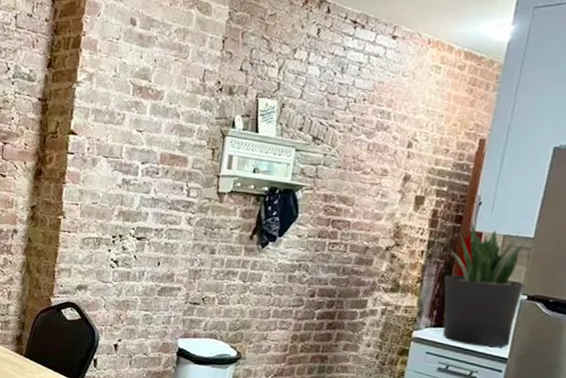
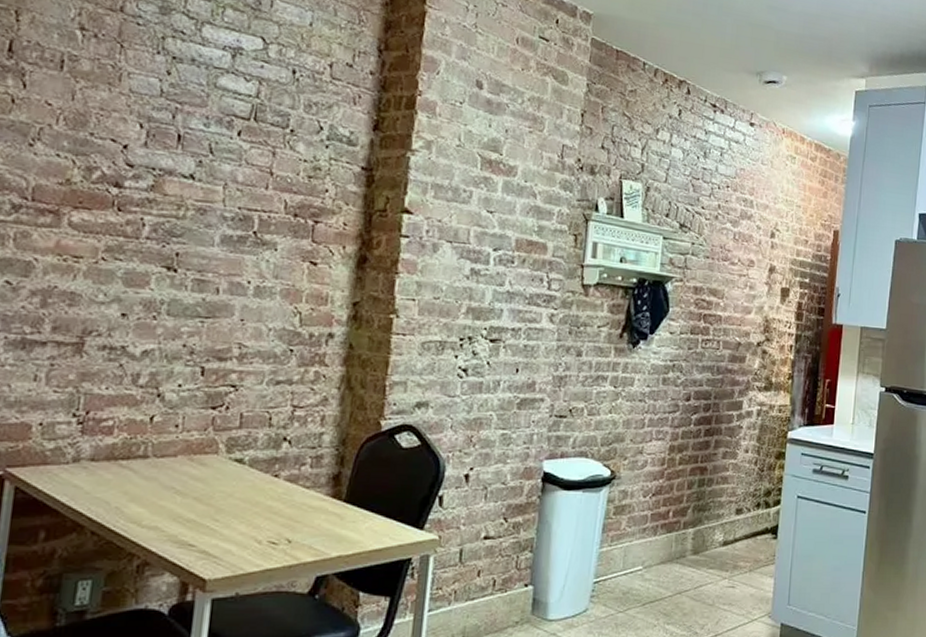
planter: present [443,220,526,349] -> none [812,312,882,444]

